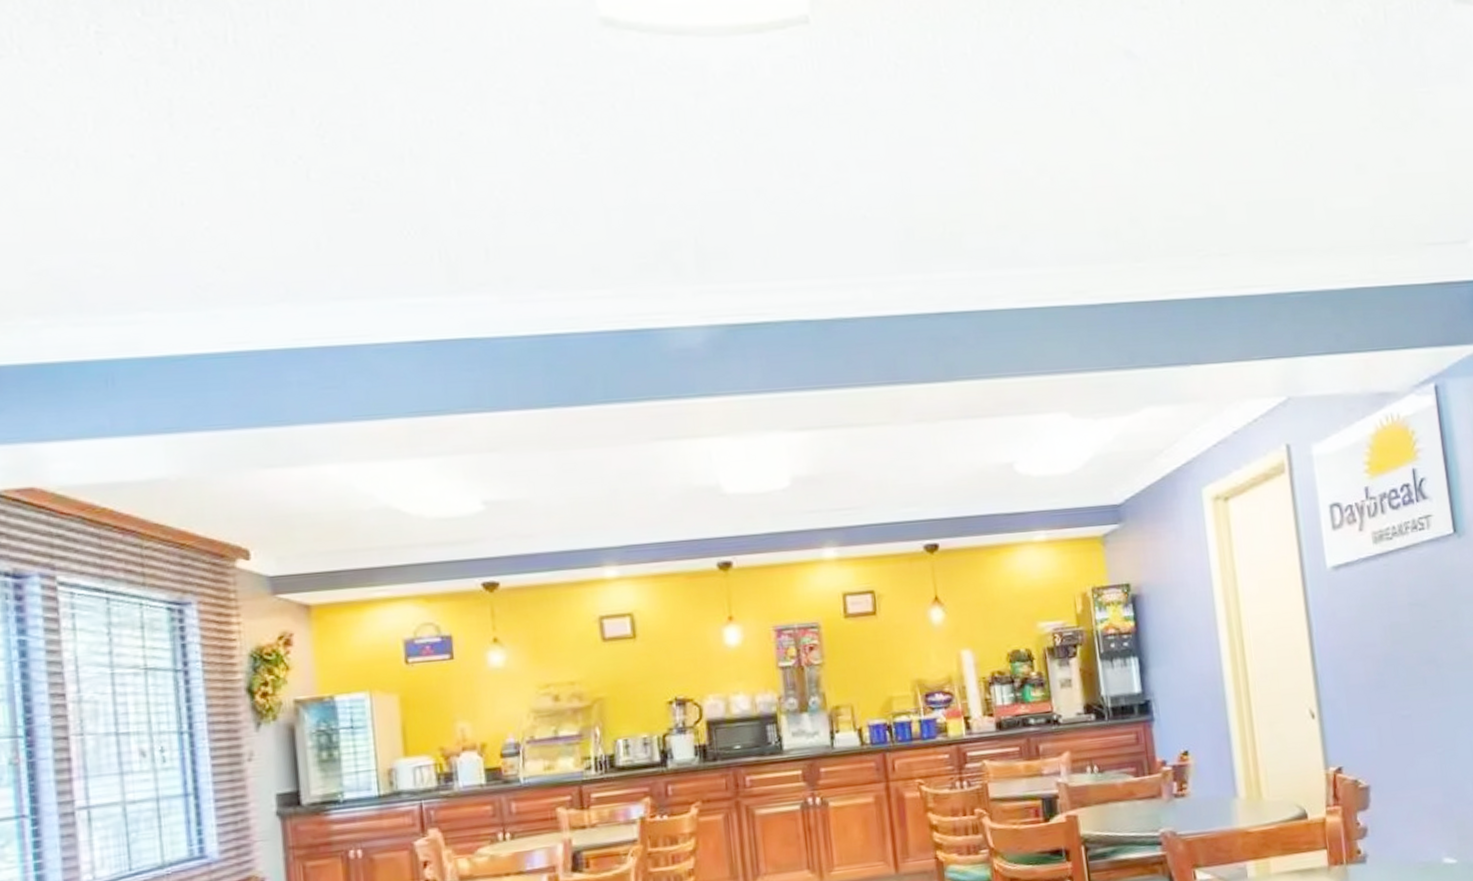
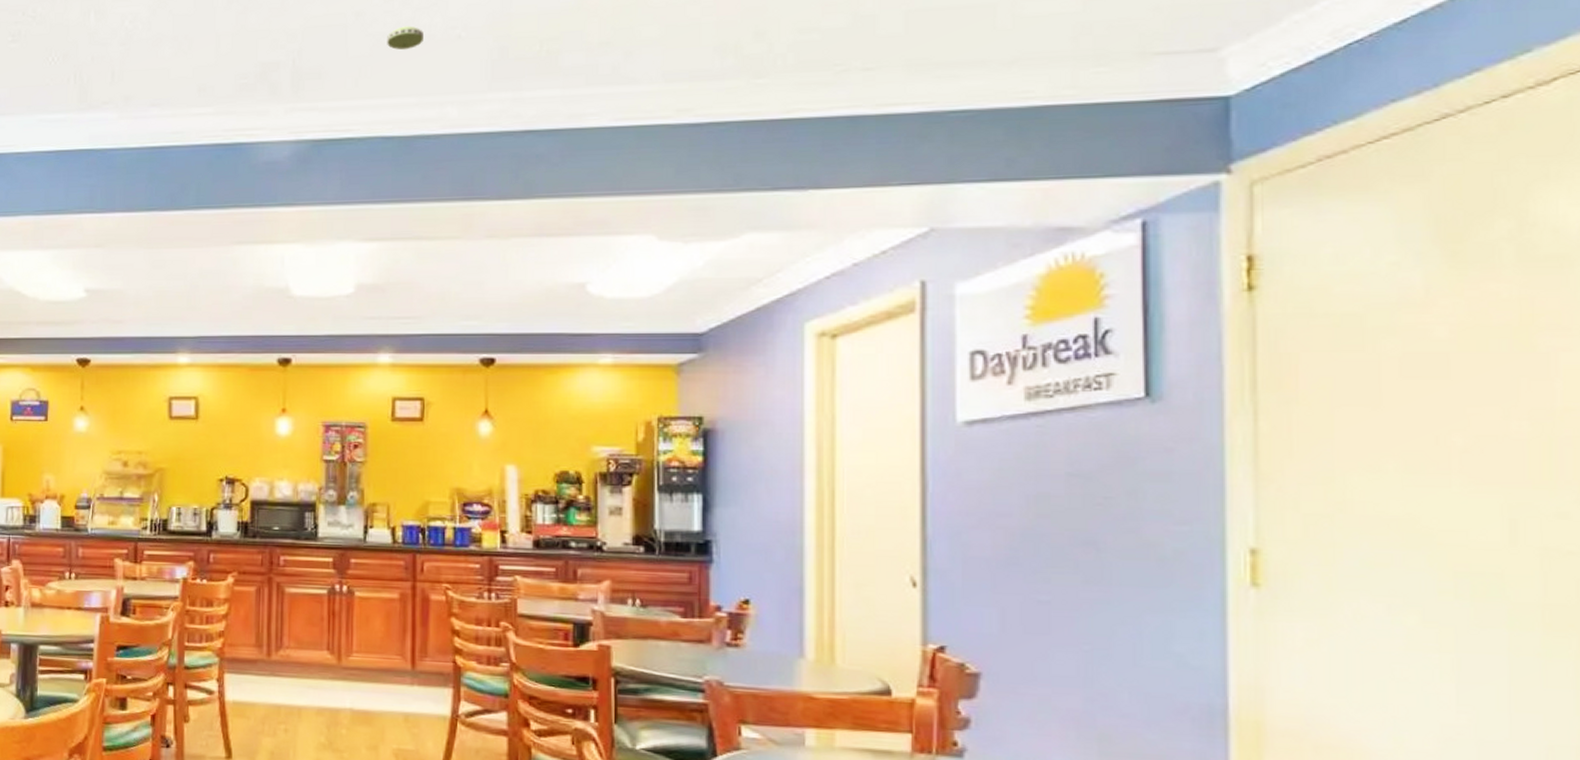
smoke detector: none [792,204,829,230] -> present [387,26,424,50]

